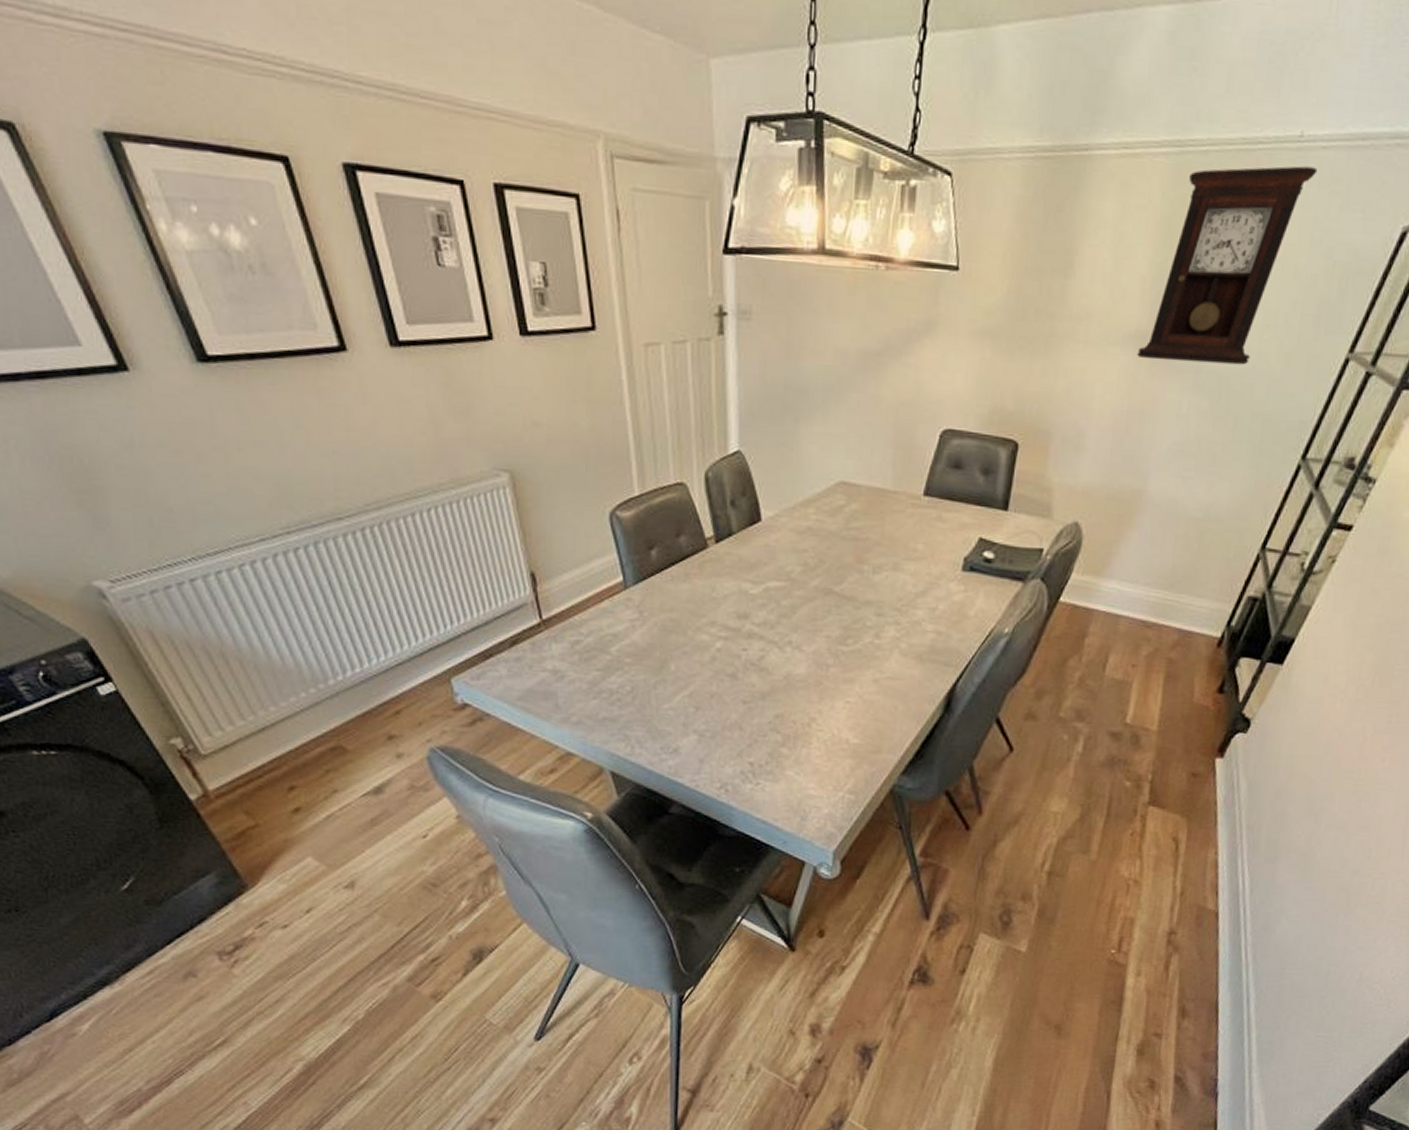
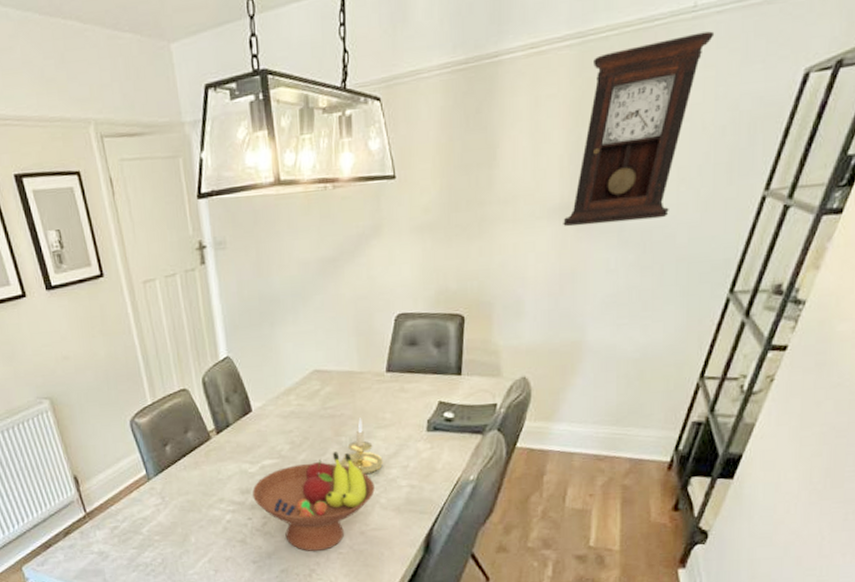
fruit bowl: none [751,581,896,698] -> present [253,452,375,552]
candle holder: none [857,545,909,613] -> present [339,418,383,475]

